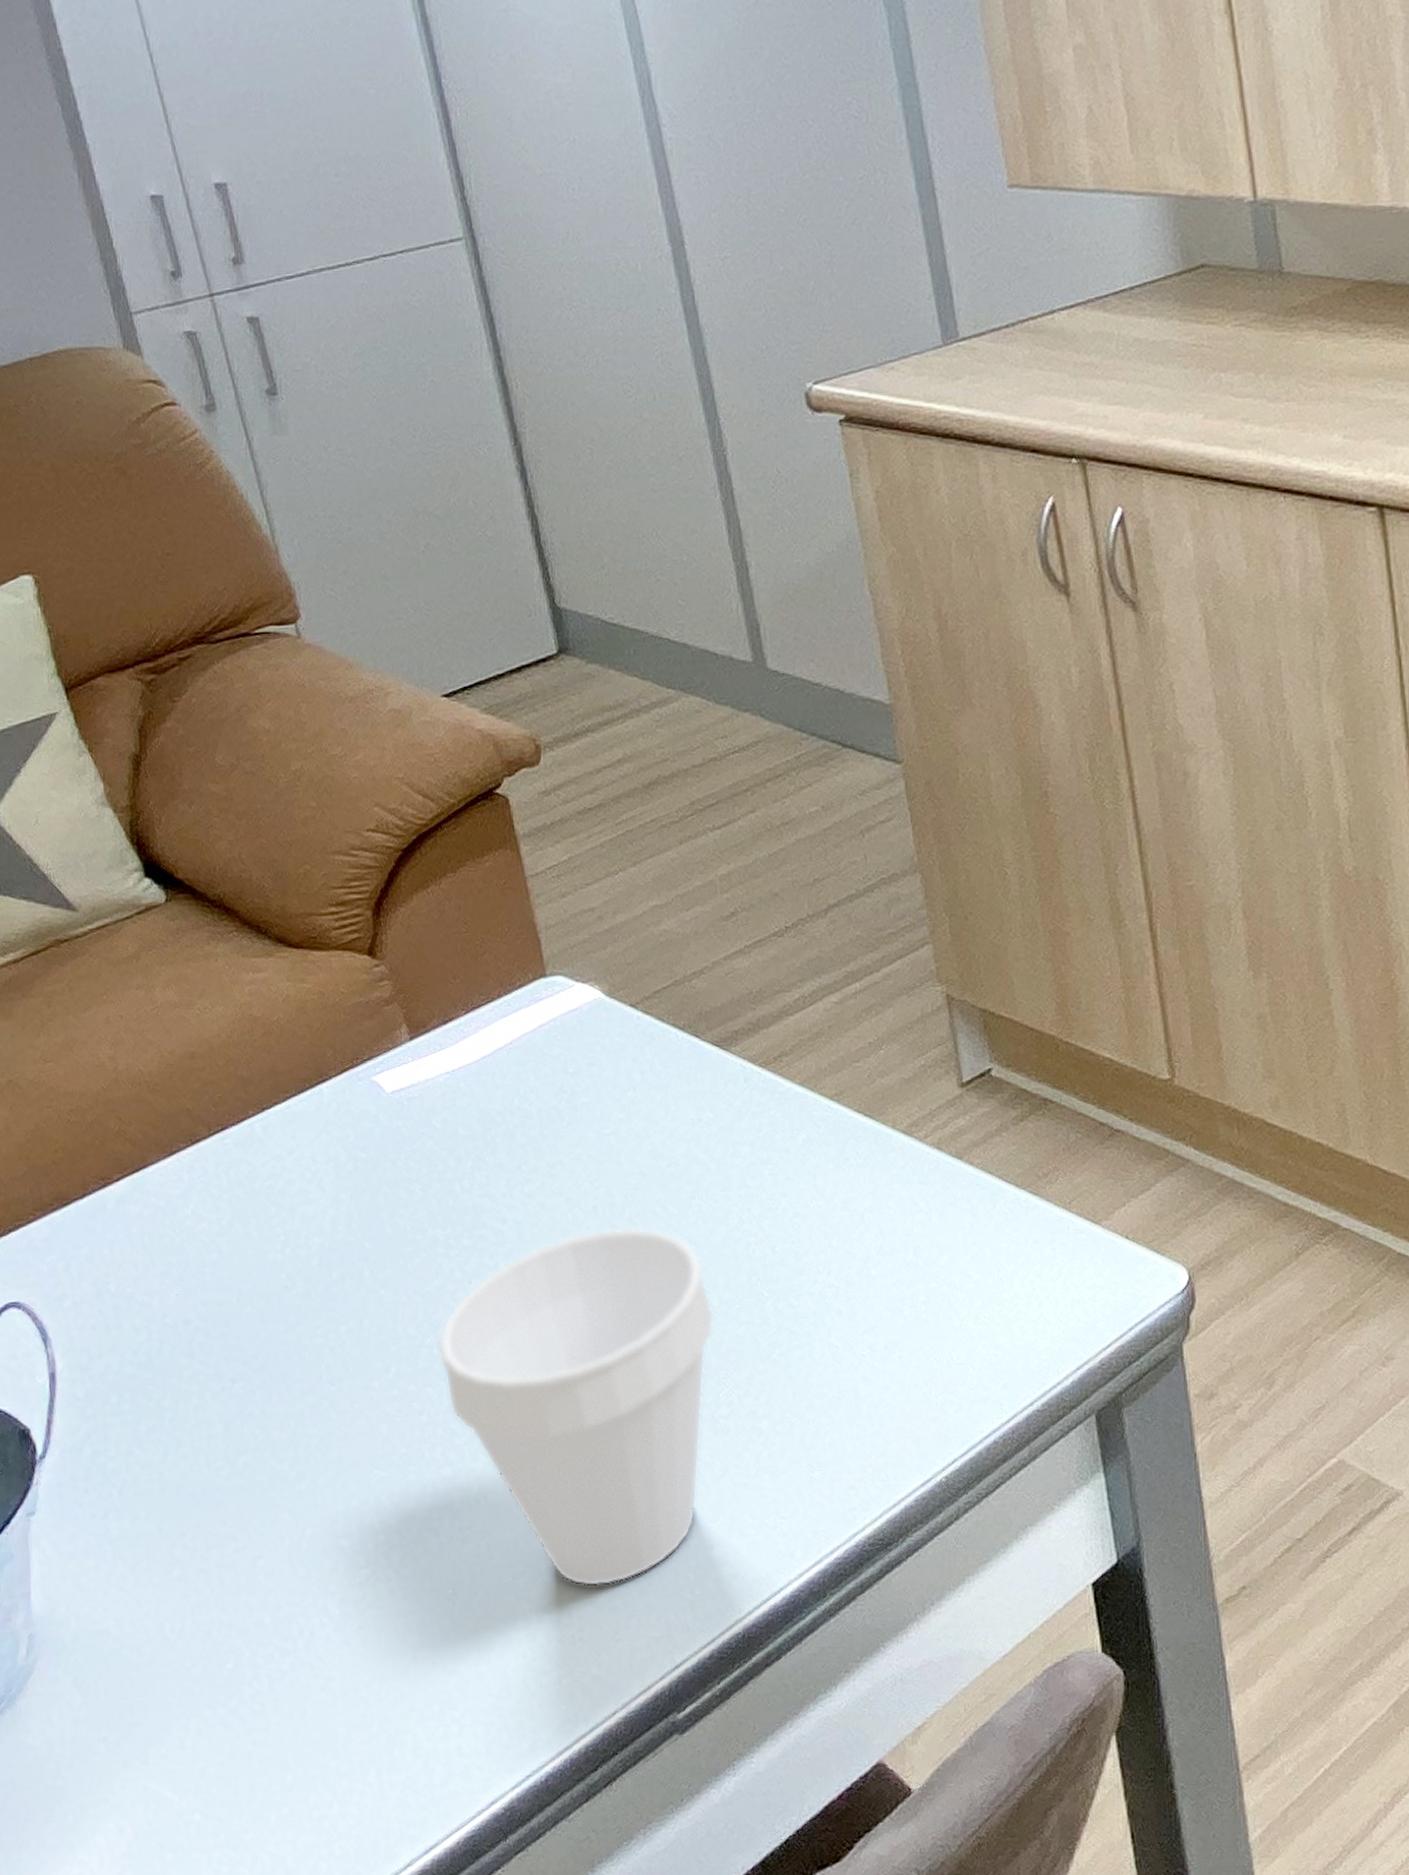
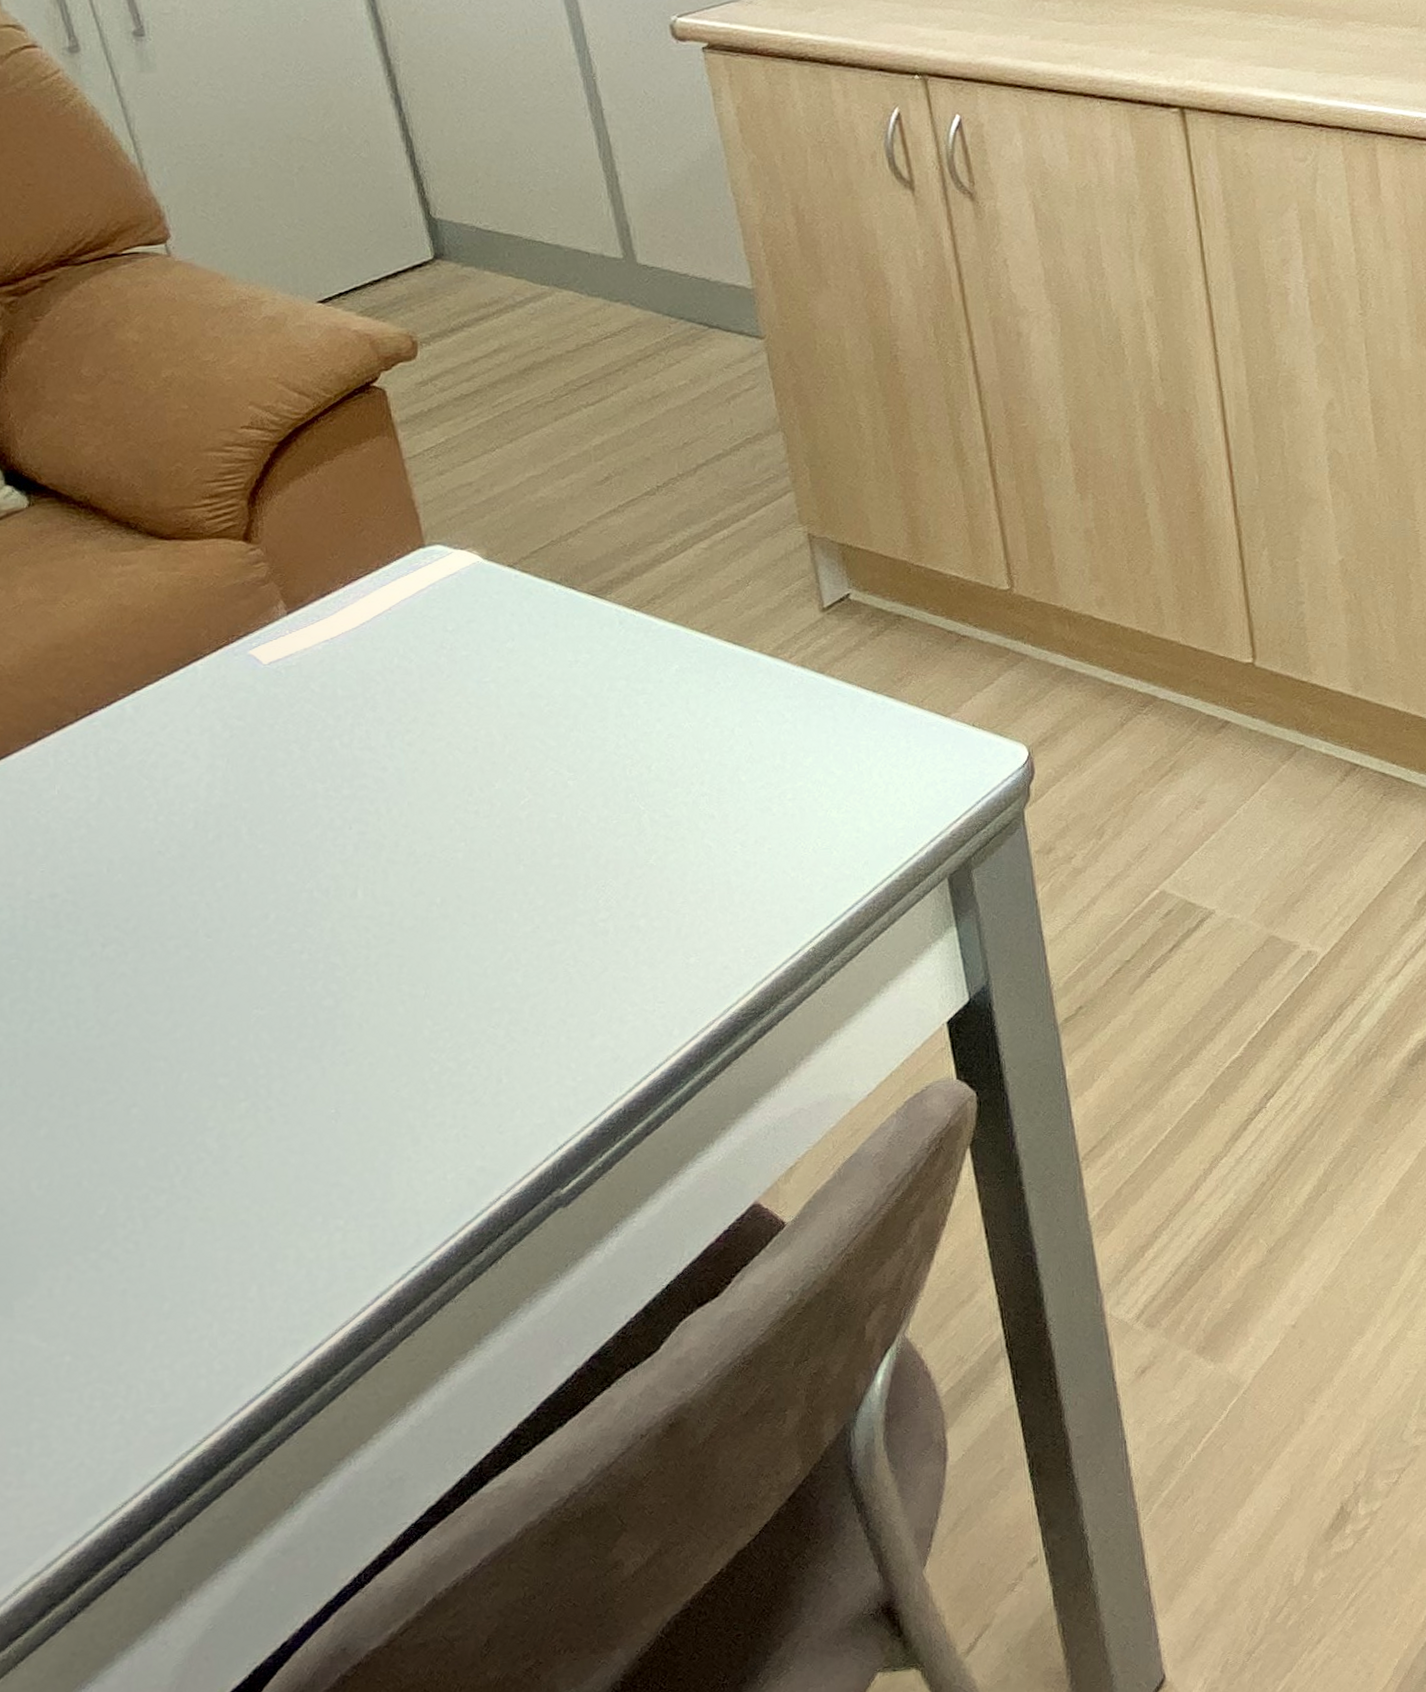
cup: present [437,1227,715,1587] -> none [317,761,593,1089]

